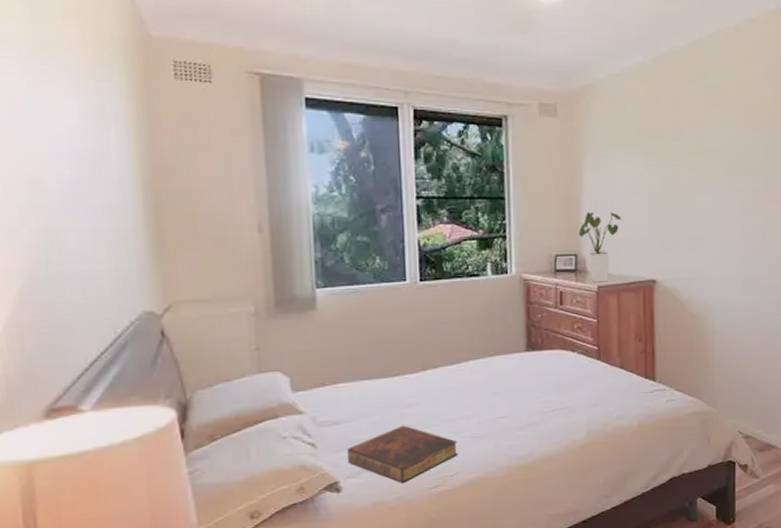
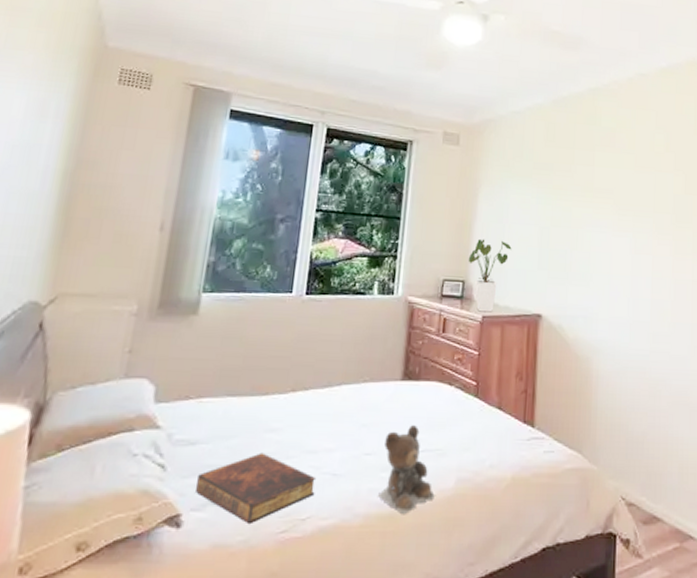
teddy bear: none [516,389,570,464] -> present [377,425,436,515]

